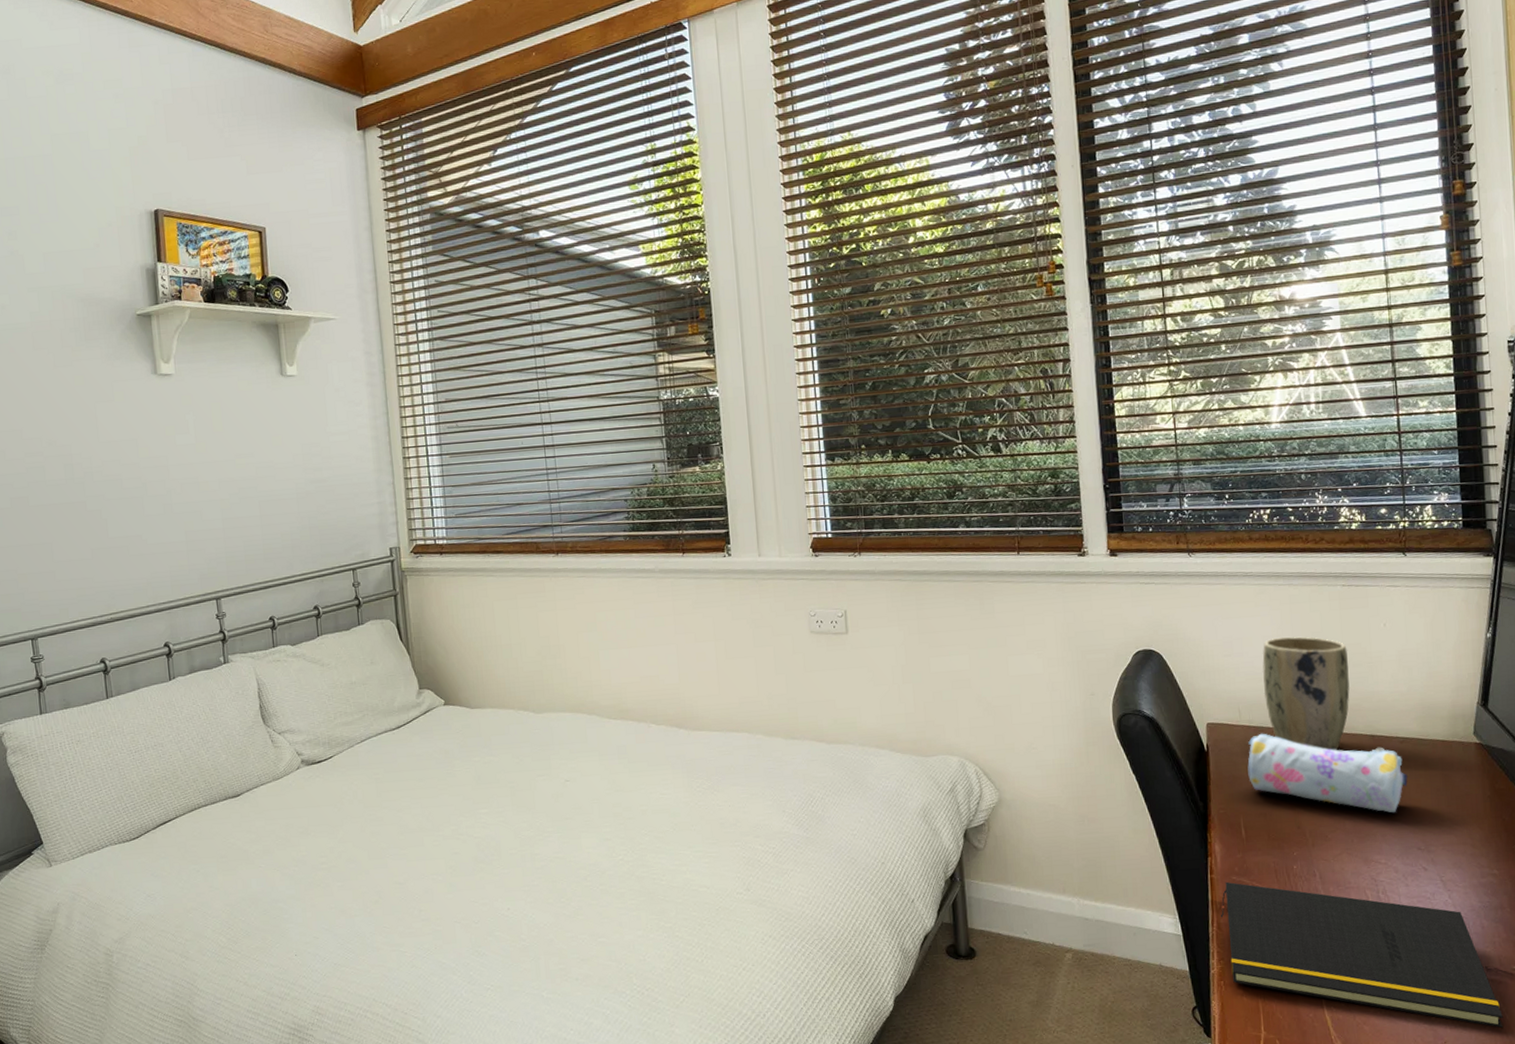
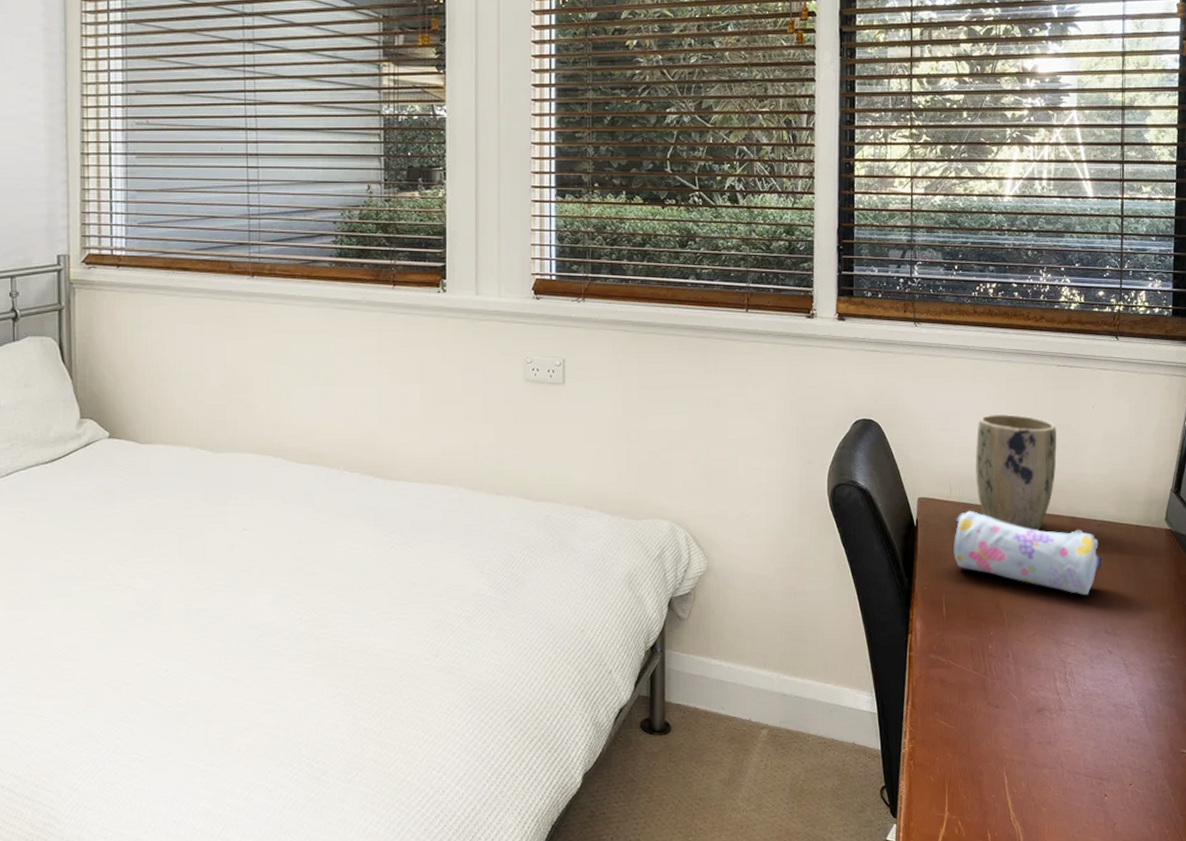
notepad: present [1220,881,1503,1028] -> none [915,660,1169,810]

